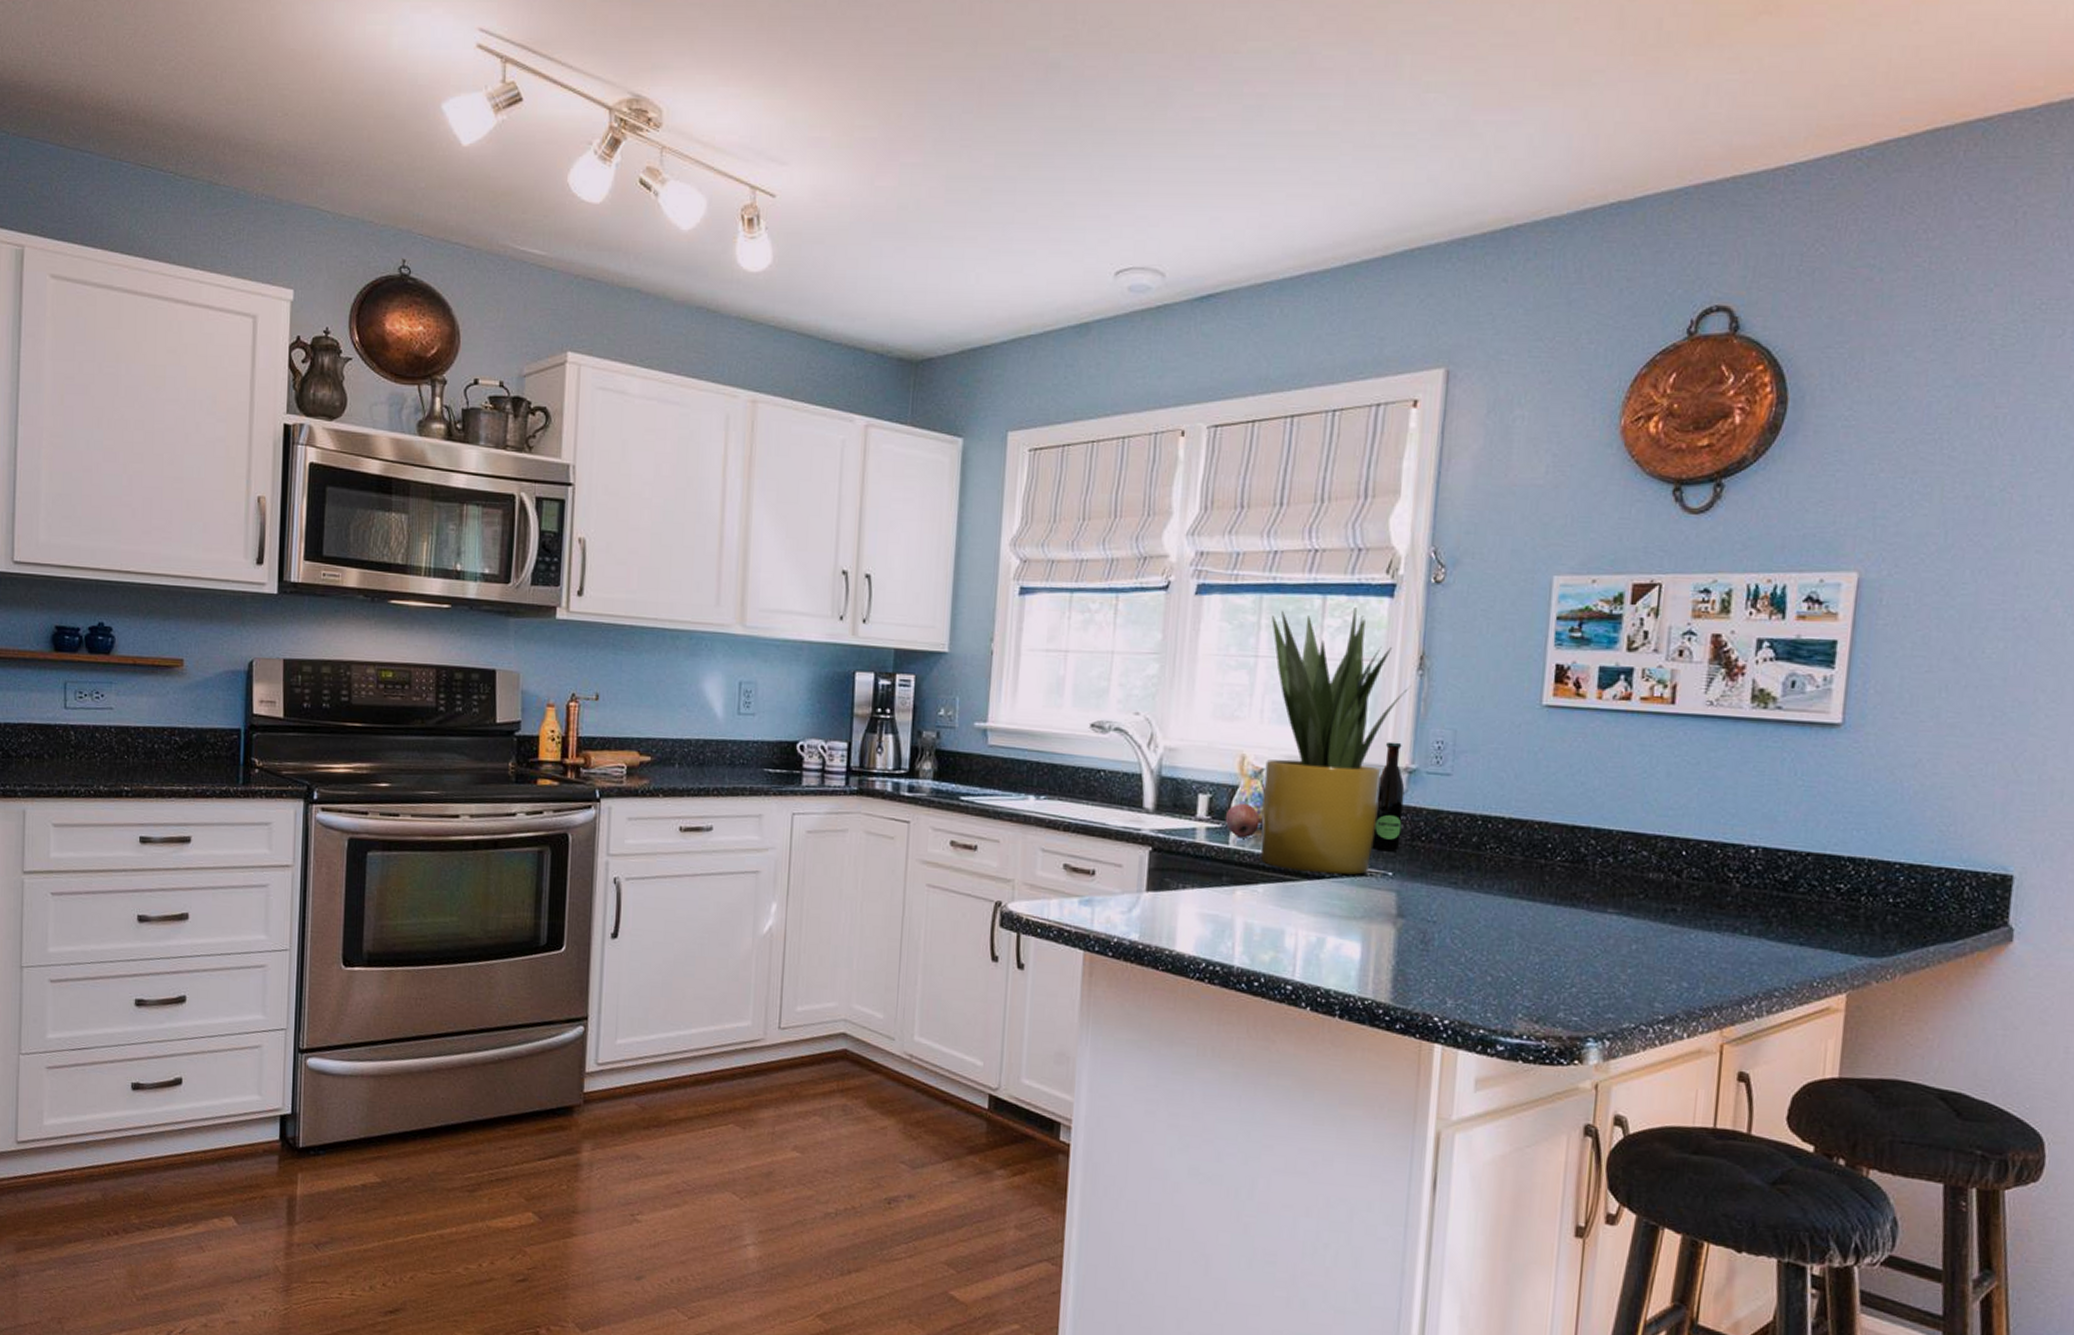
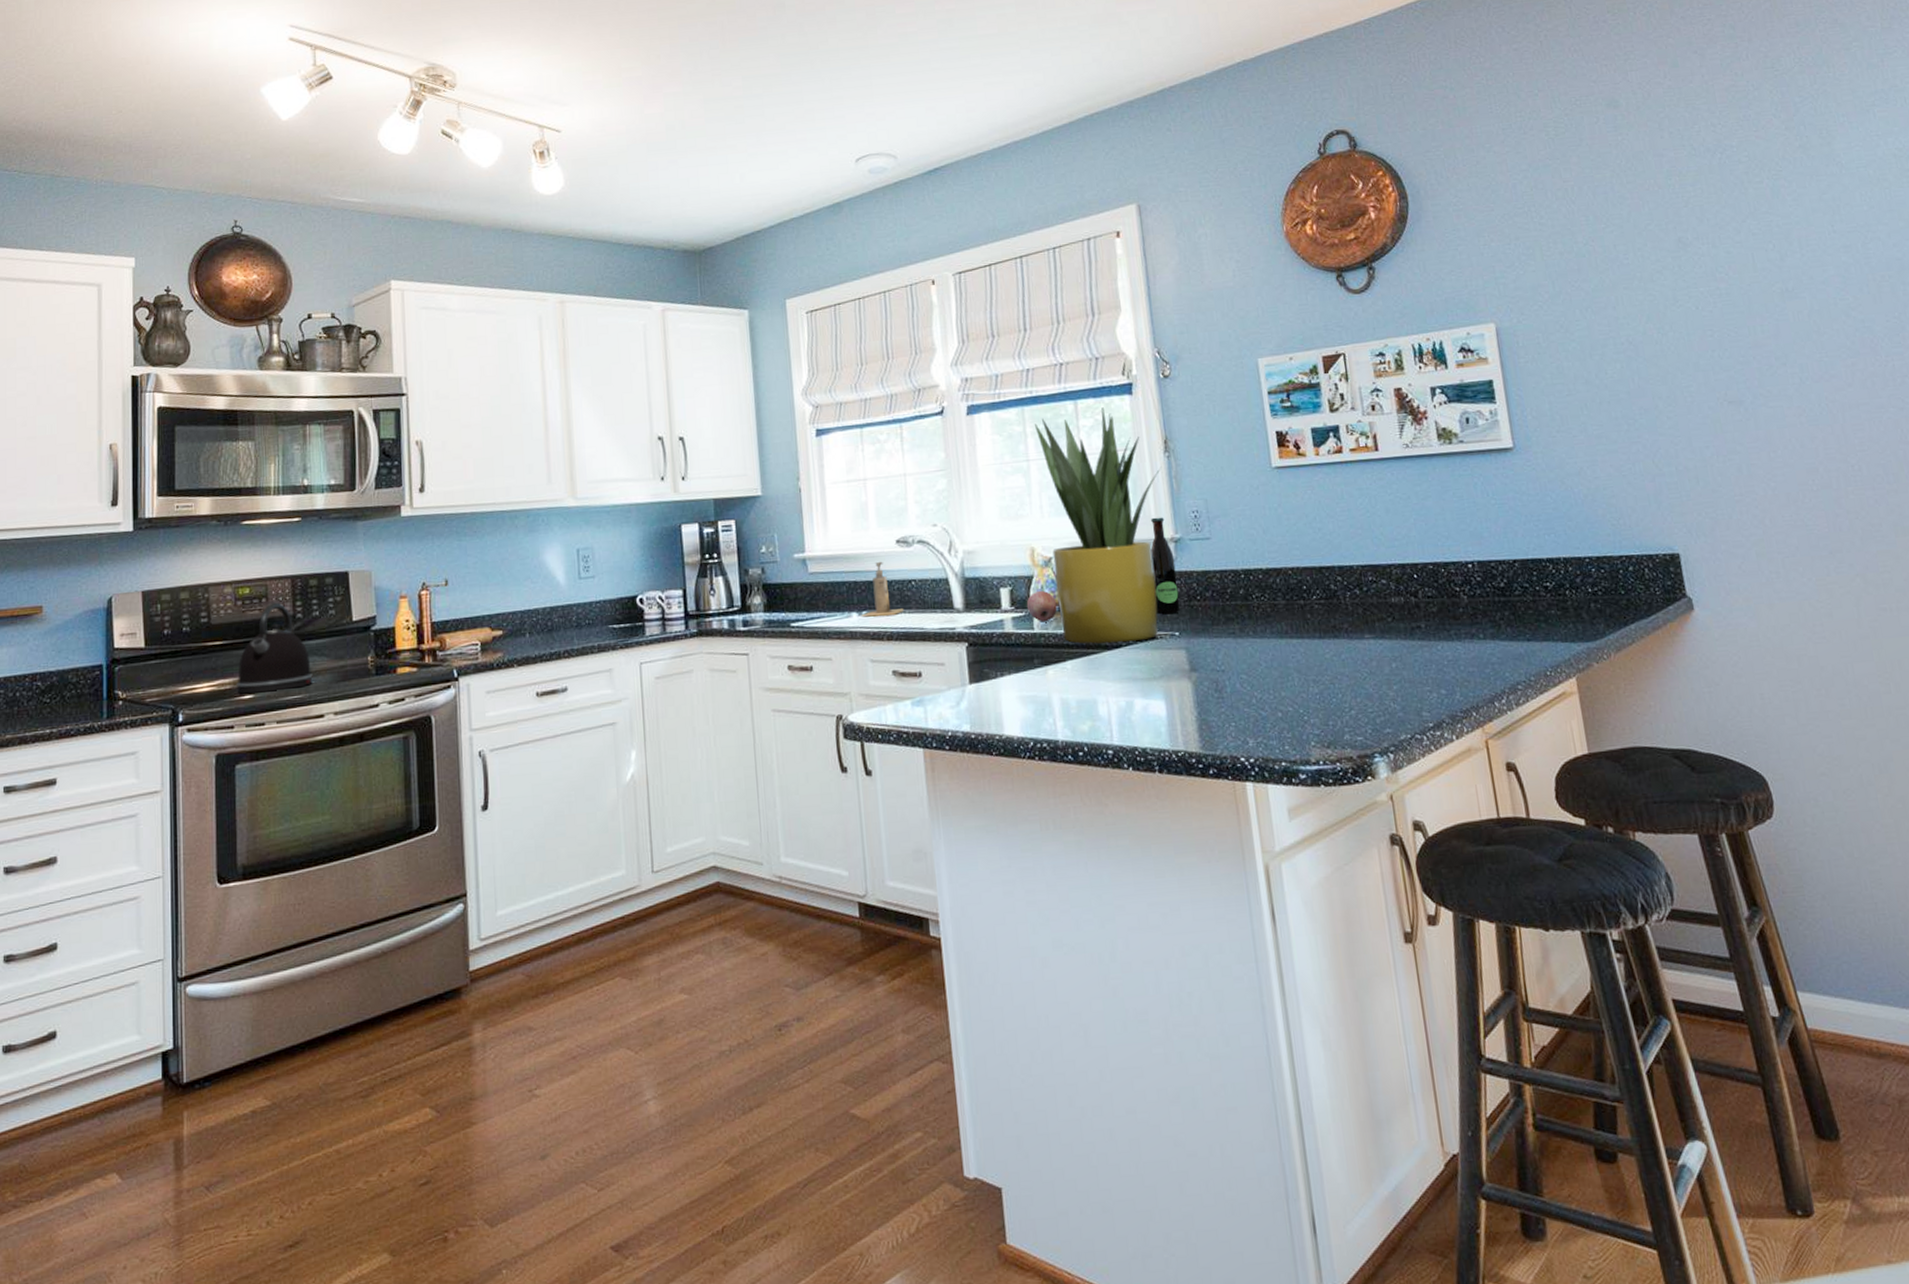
kettle: none [373,691,451,785] -> present [236,602,313,695]
soap dispenser: none [1039,744,1088,805] -> present [861,561,905,617]

